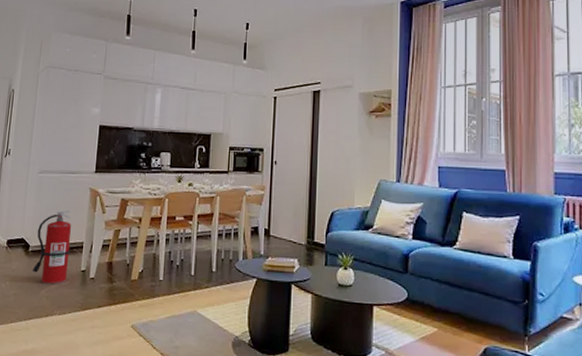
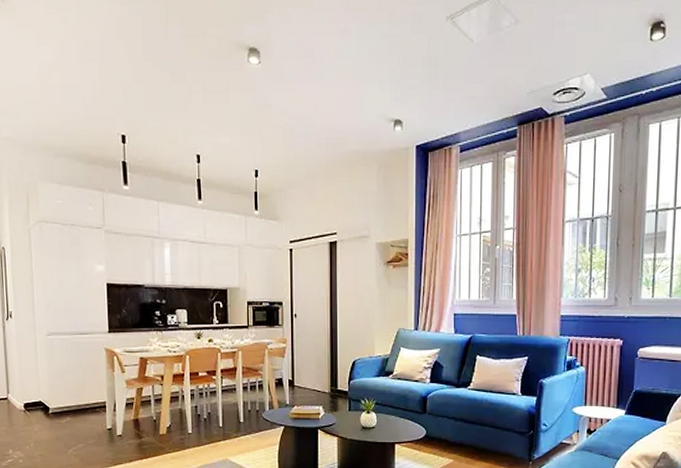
fire extinguisher: present [32,210,72,285] -> none [54,372,93,443]

